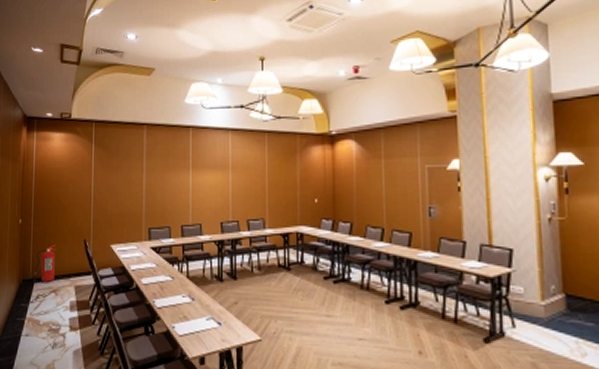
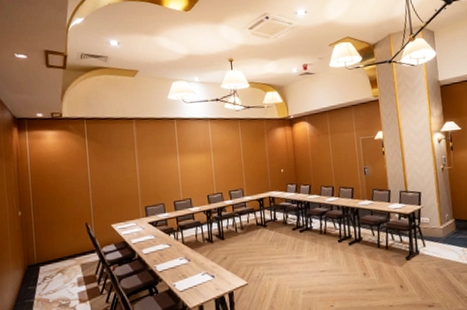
fire extinguisher: present [32,244,57,284] -> none [38,230,60,268]

